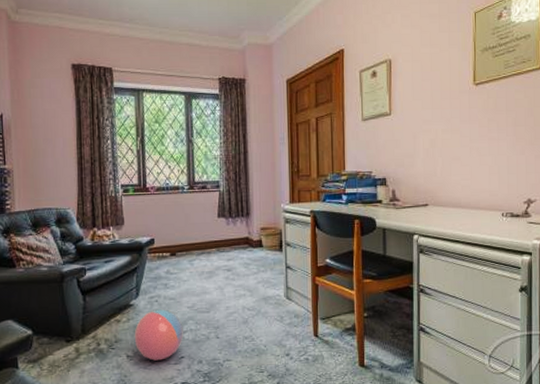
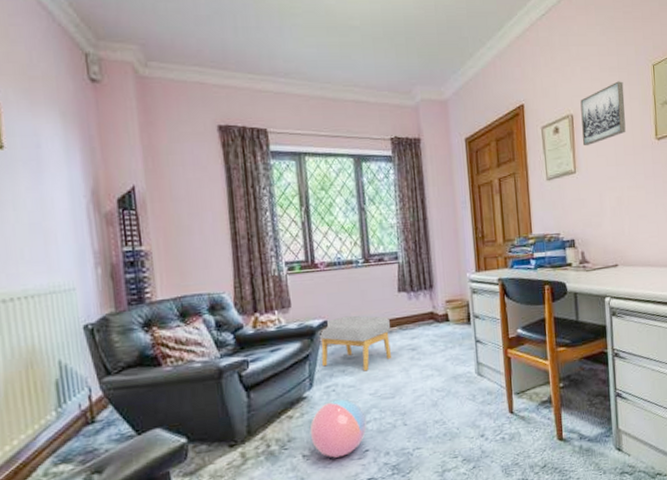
footstool: none [146,236,210,286] -> present [319,315,392,372]
wall art: none [399,28,444,90] -> present [580,81,626,146]

